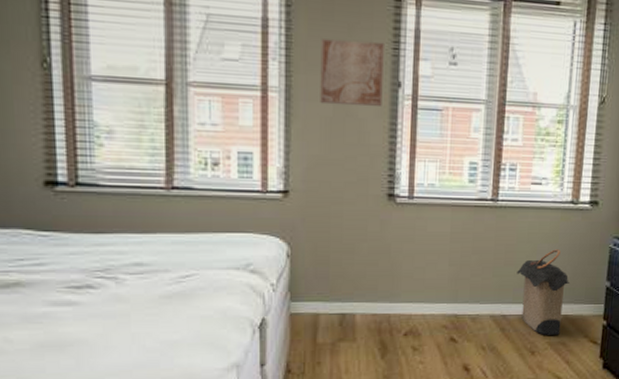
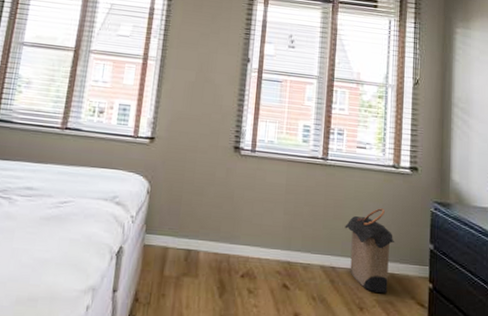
wall art: present [320,39,384,108] -> none [186,24,239,77]

